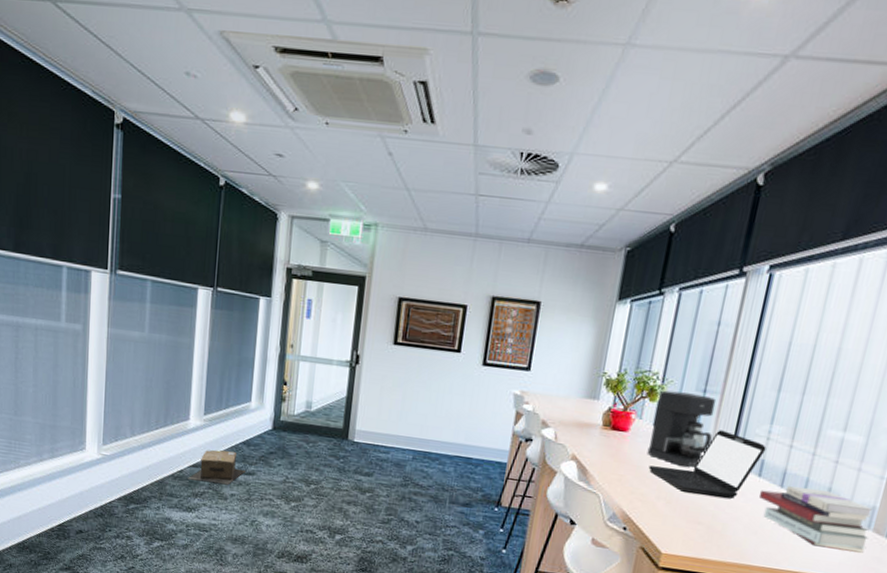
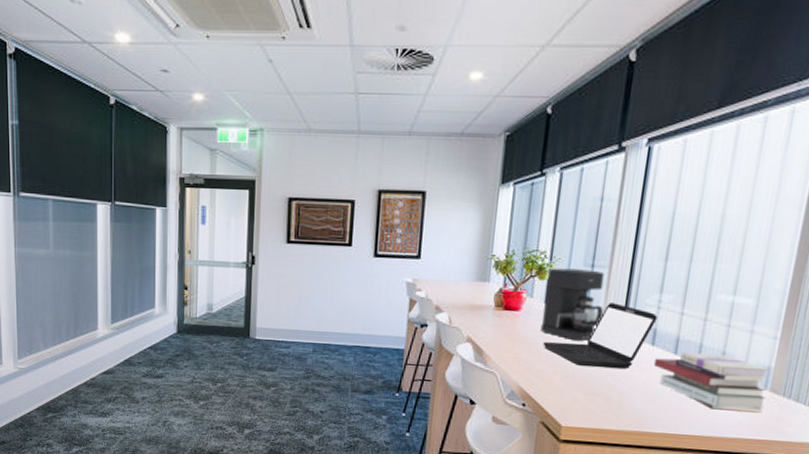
cardboard box: present [188,449,245,485] -> none [100,356,154,389]

